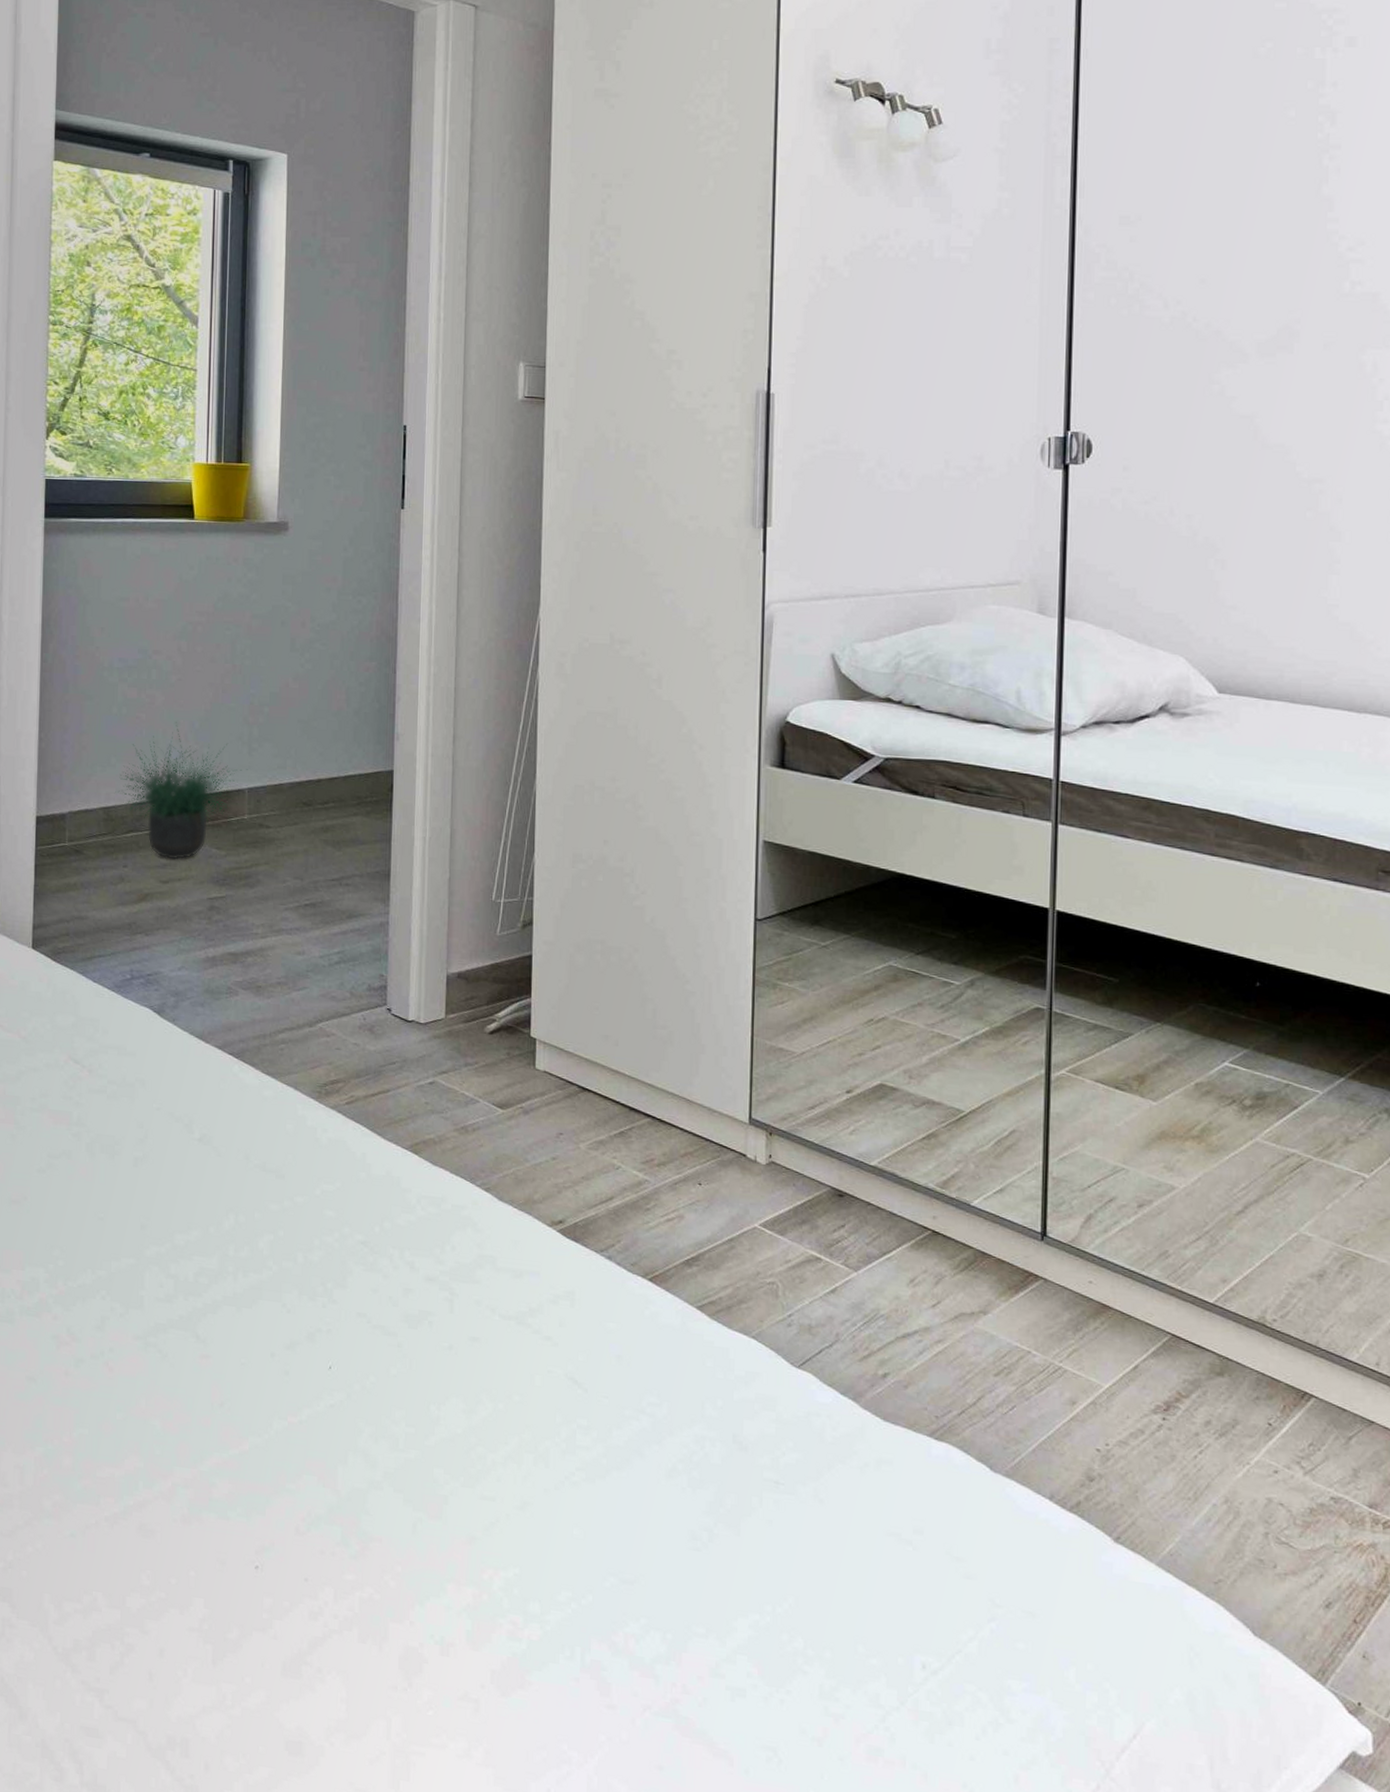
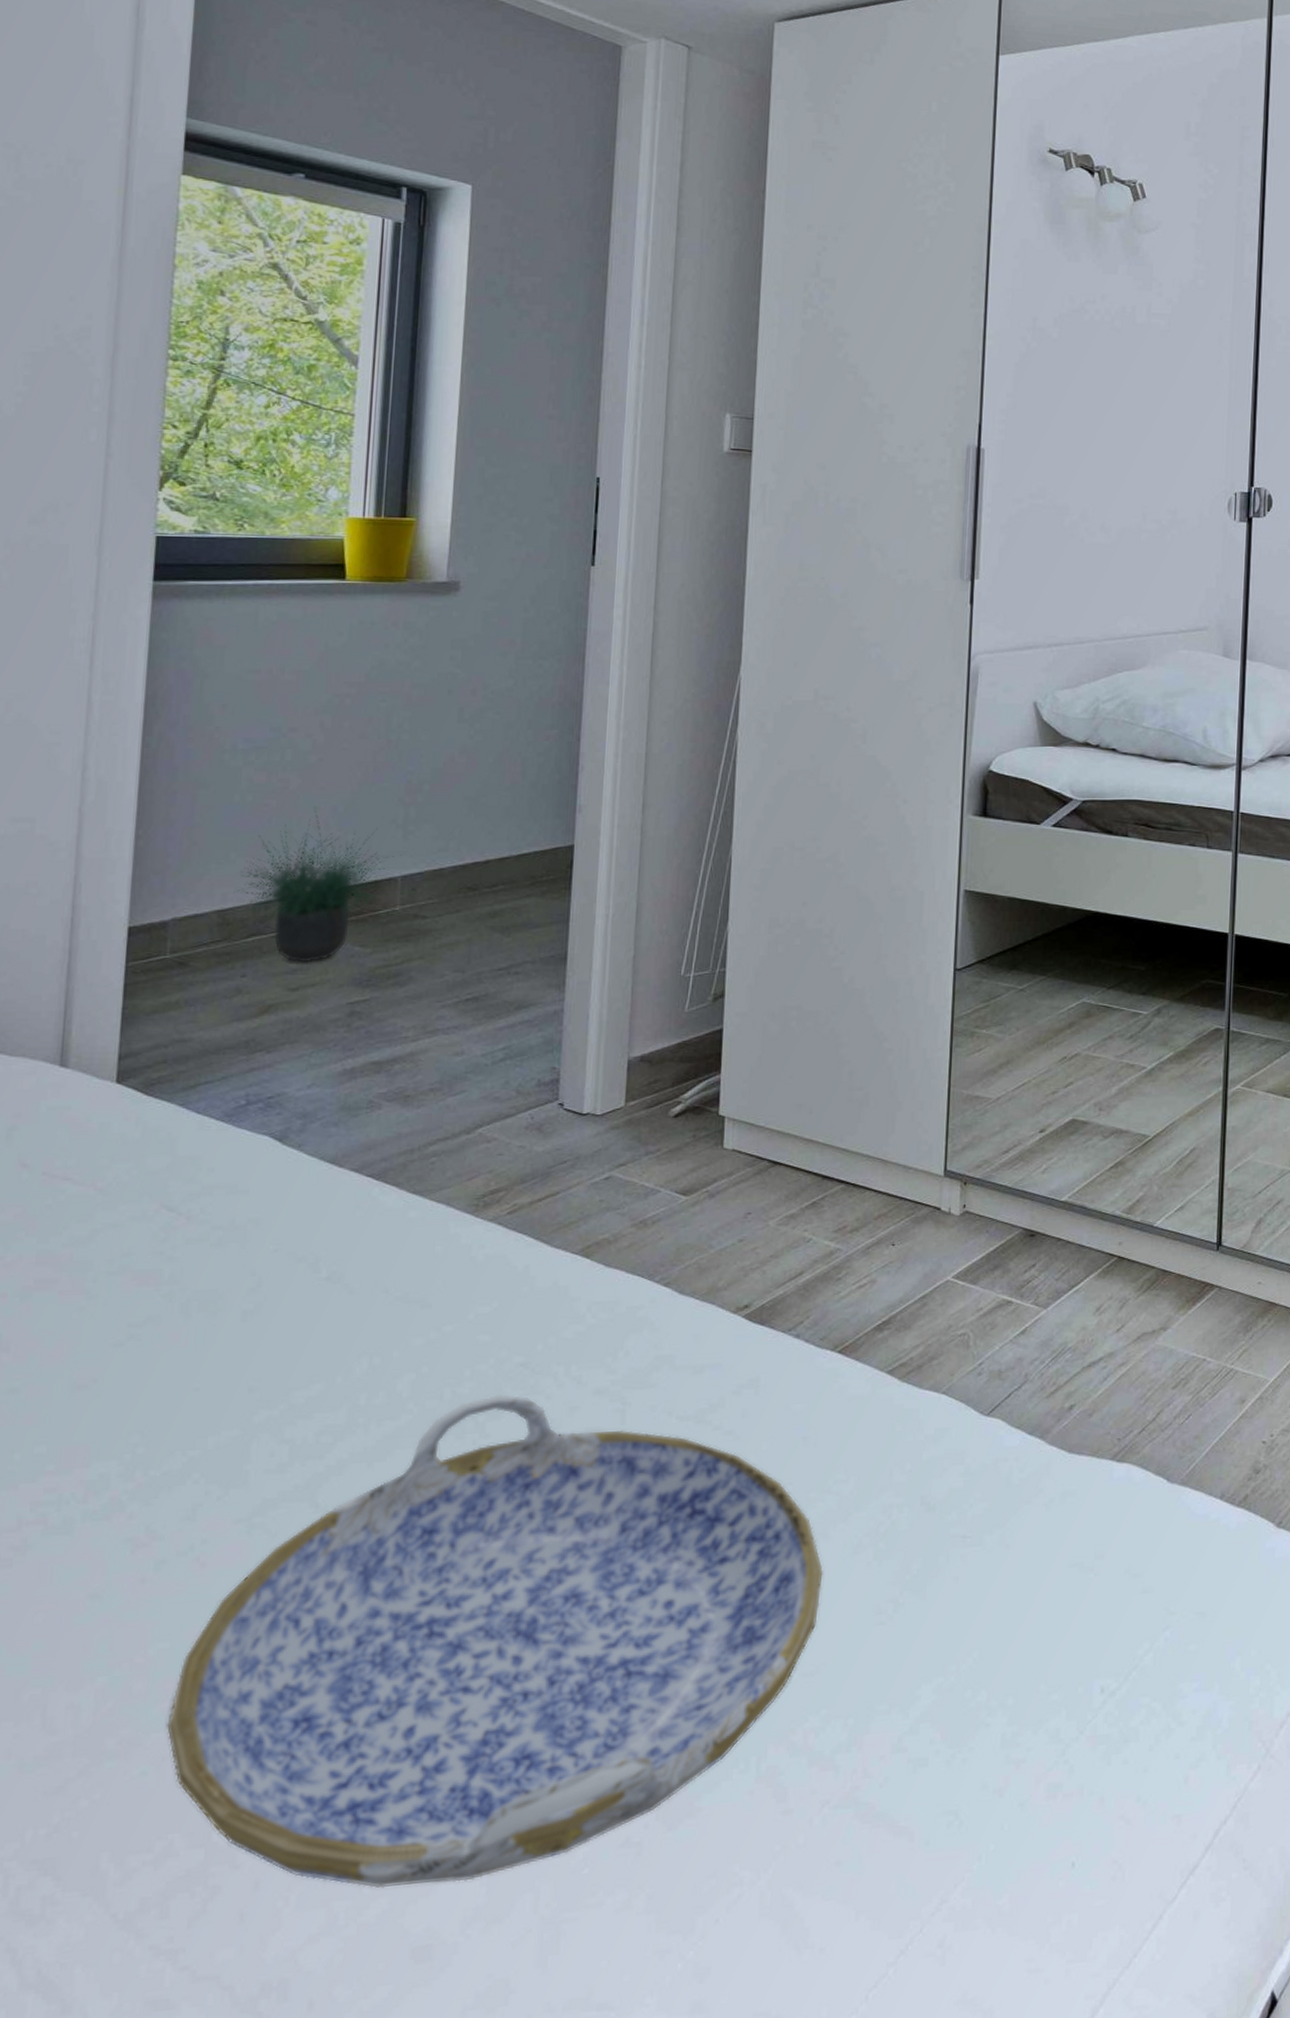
serving tray: none [87,1265,639,1696] -> present [165,1393,823,1889]

